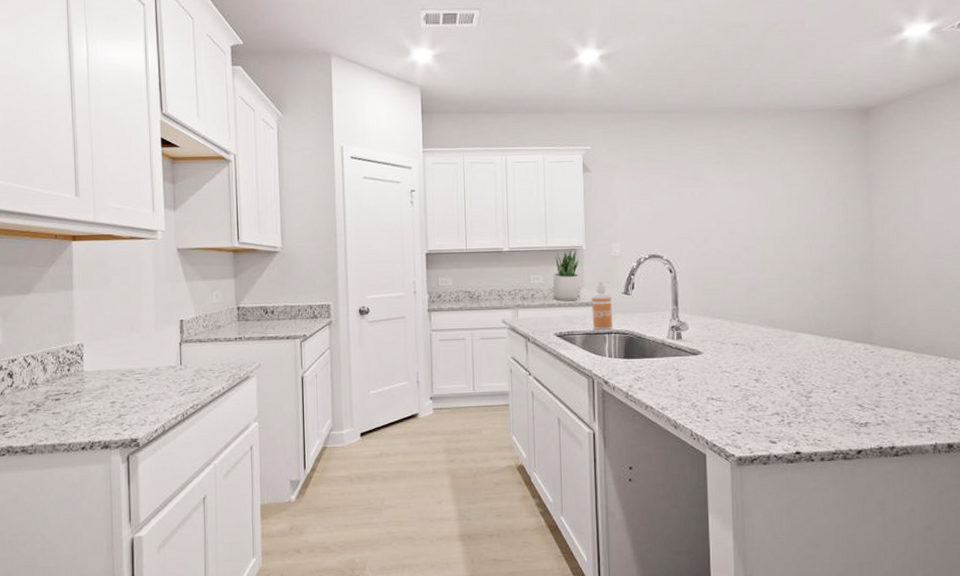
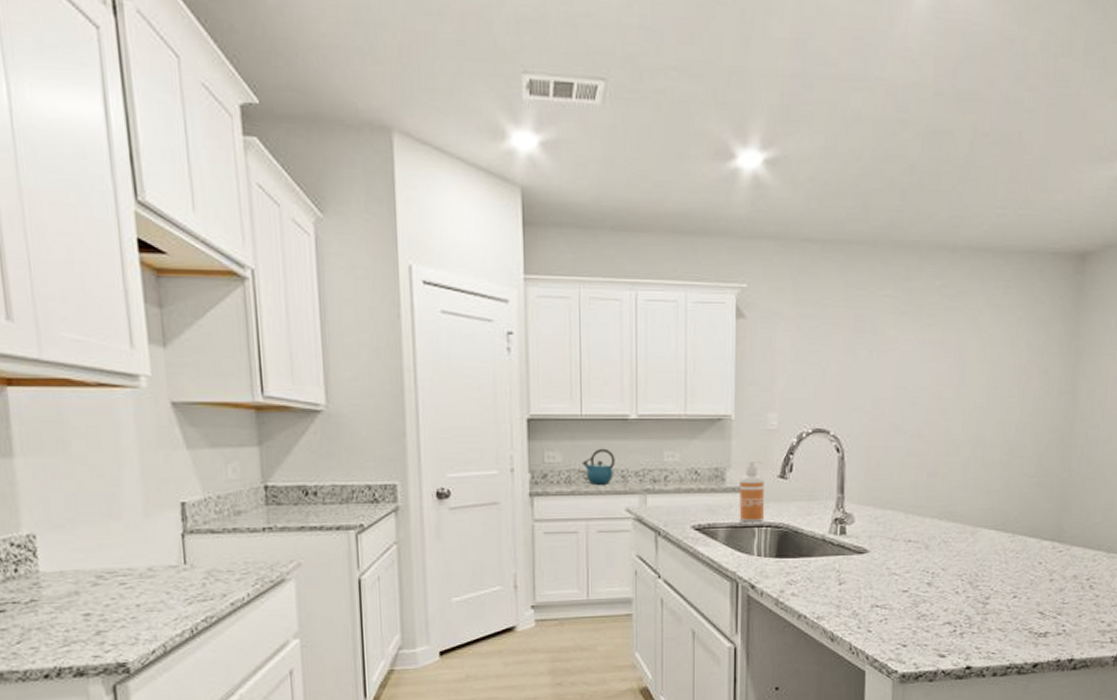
kettle: none [467,274,493,302] -> present [581,448,615,485]
planter: present [553,250,580,302] -> none [693,420,727,486]

